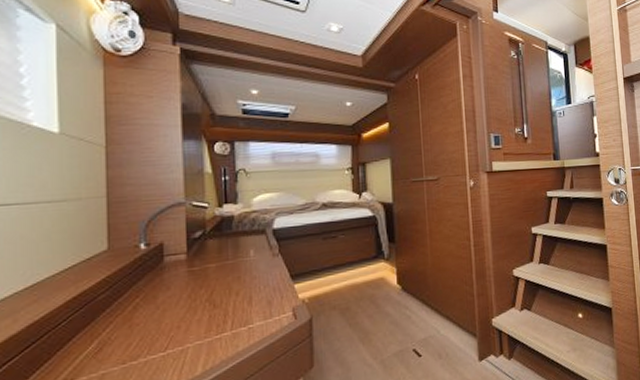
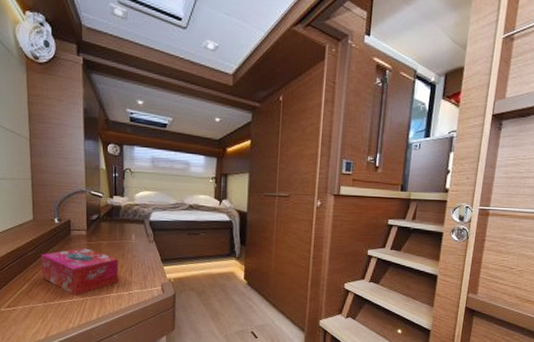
tissue box: none [119,277,233,346] -> present [41,248,118,296]

